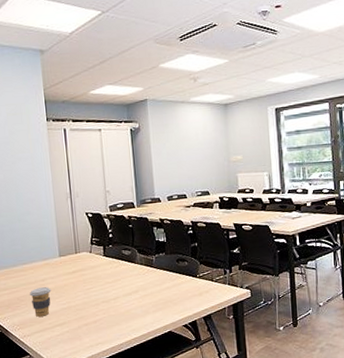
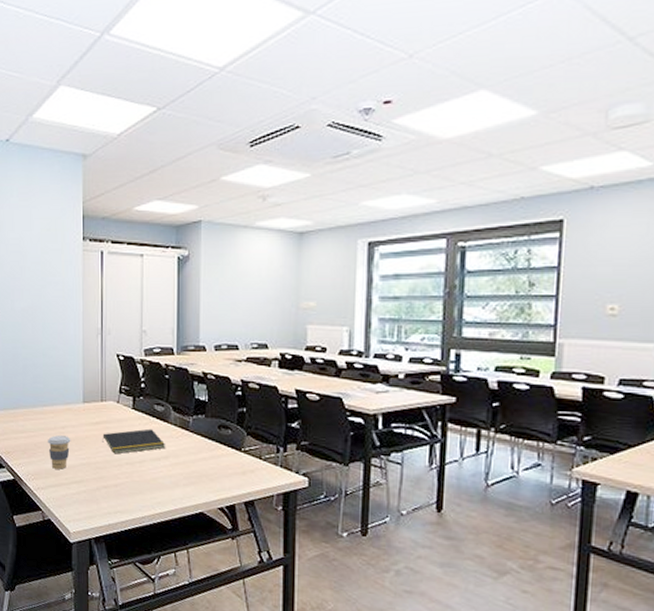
notepad: none [79,270,134,296] -> present [102,428,165,454]

